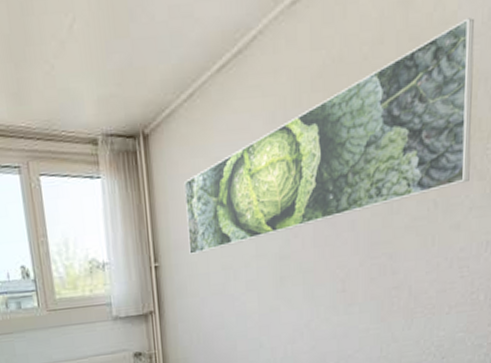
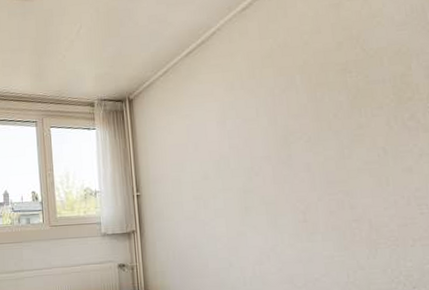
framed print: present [184,17,475,256] -> none [161,12,415,188]

